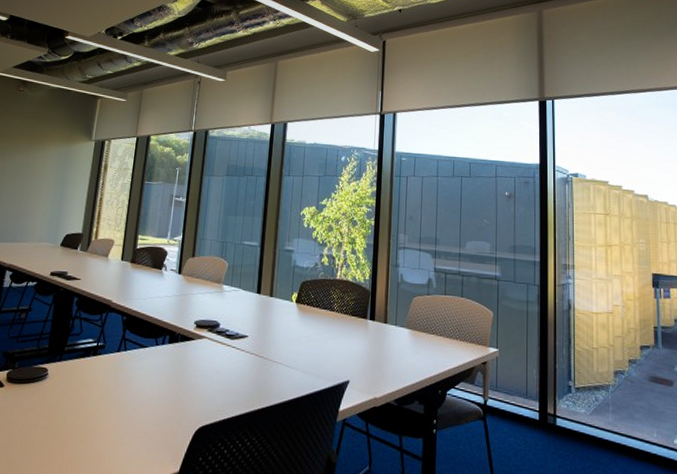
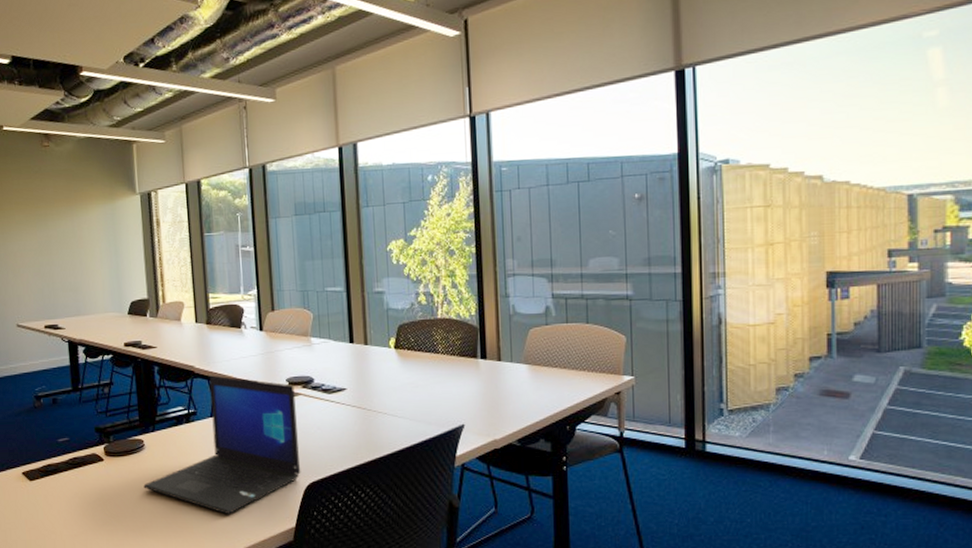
laptop: none [37,311,201,454] -> present [143,375,301,515]

